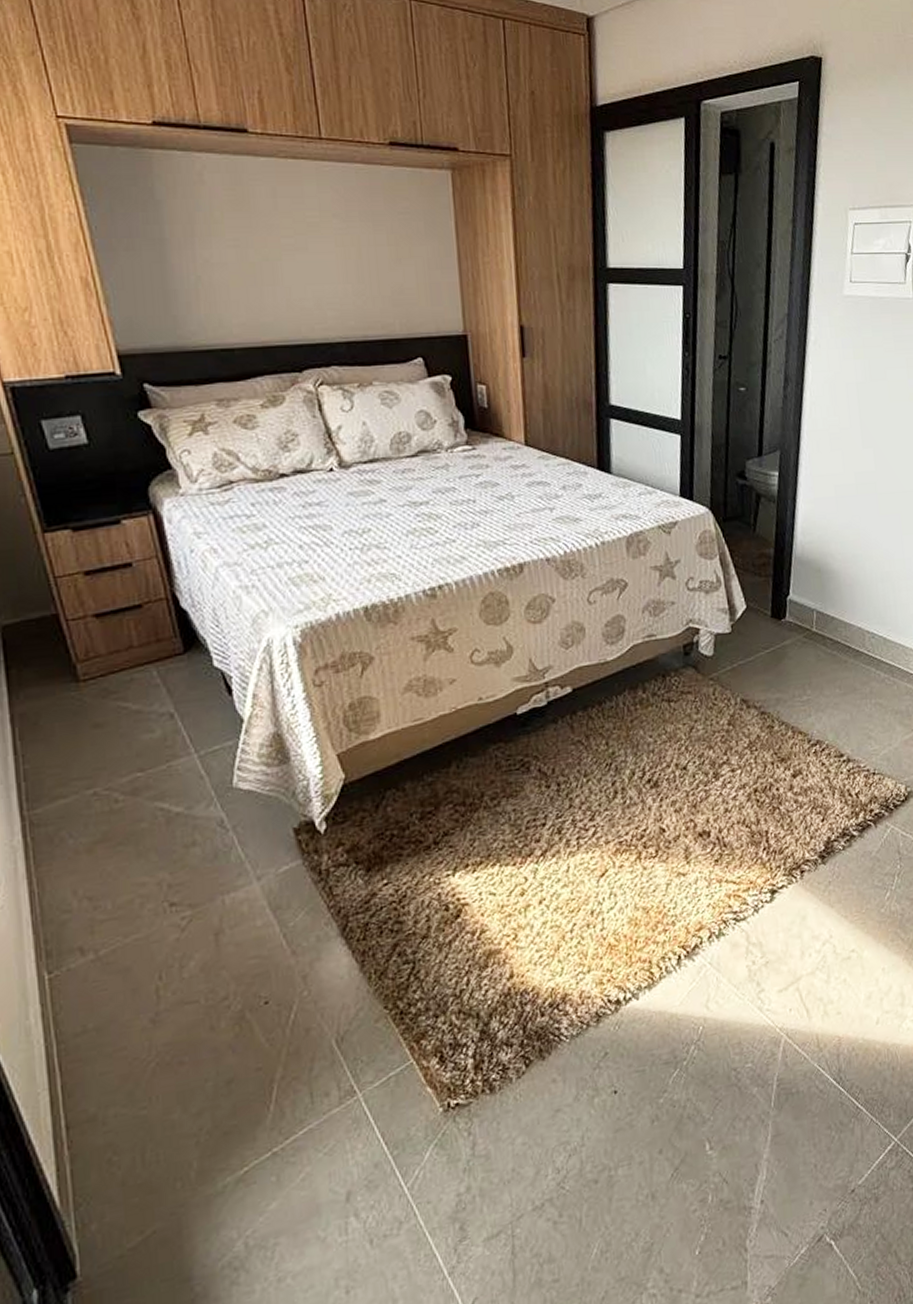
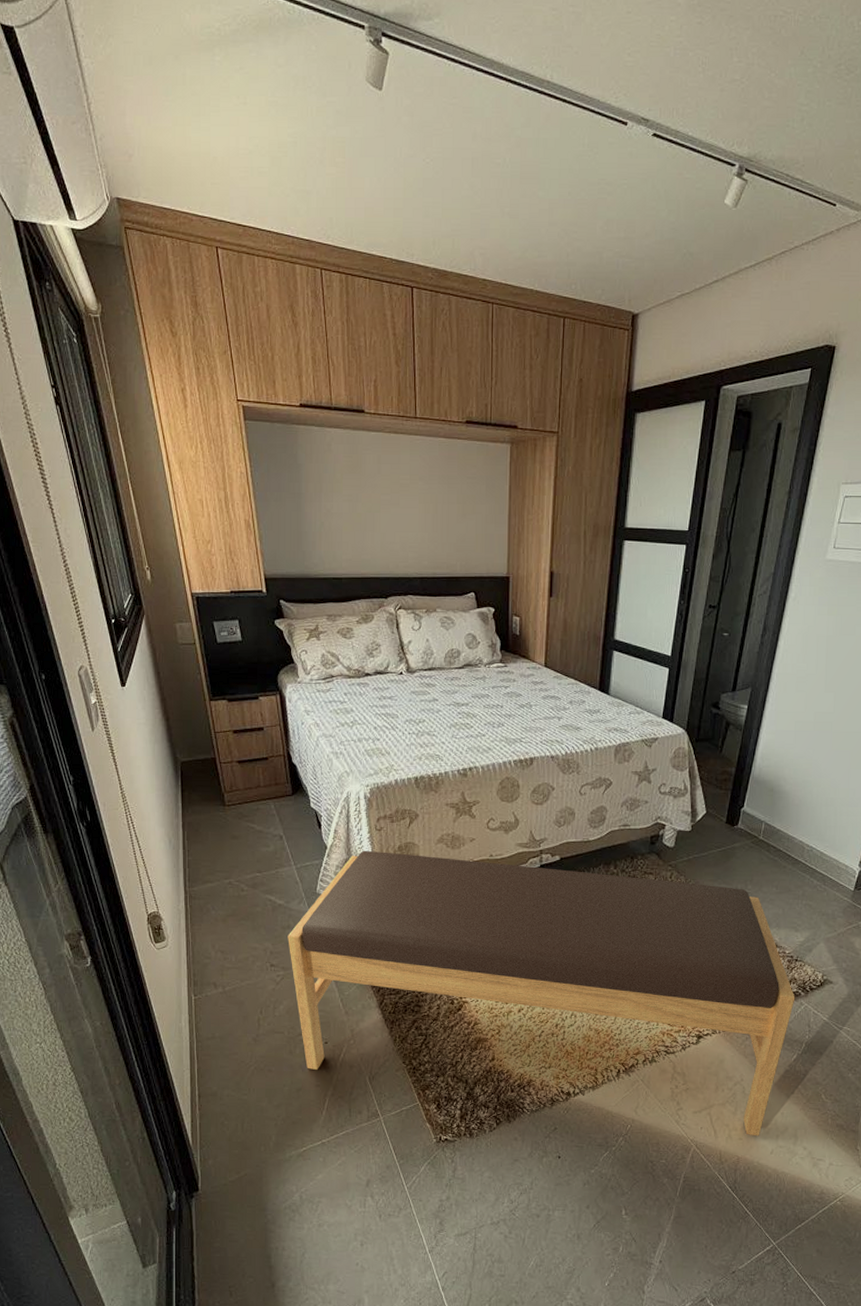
bench: none [193,695,879,1048] -> present [288,850,796,1137]

